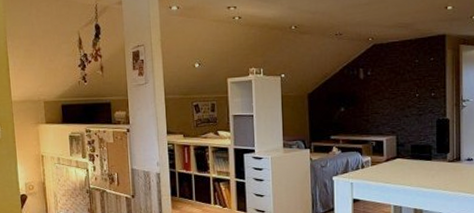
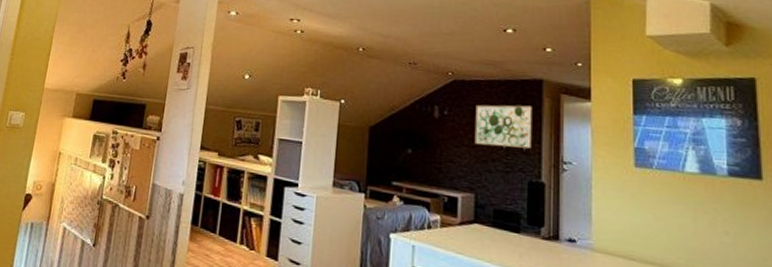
wall art: none [393,58,439,96] -> present [474,104,534,149]

